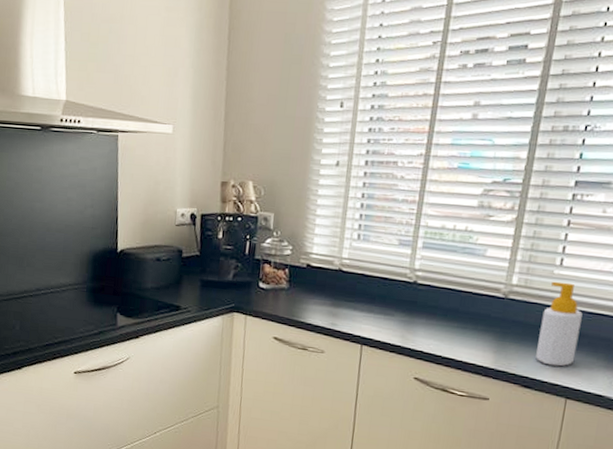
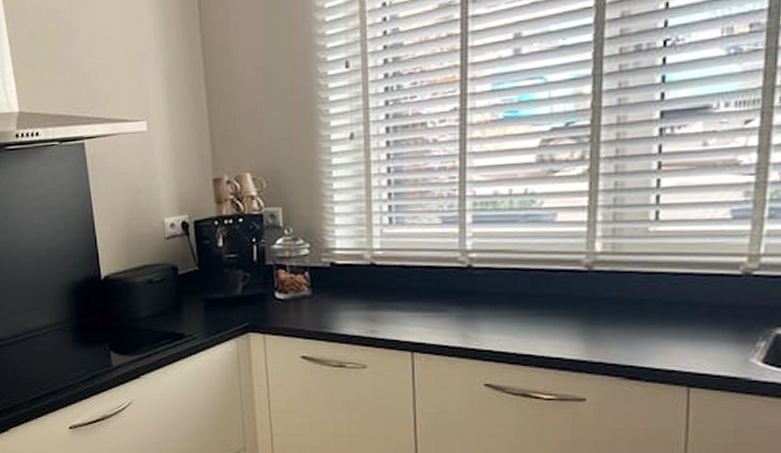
soap bottle: present [536,281,583,367] -> none [640,240,695,348]

